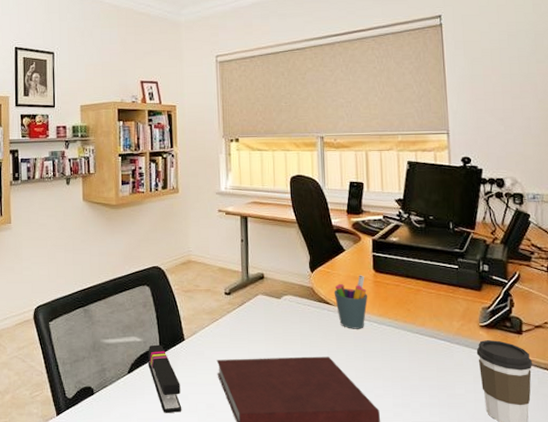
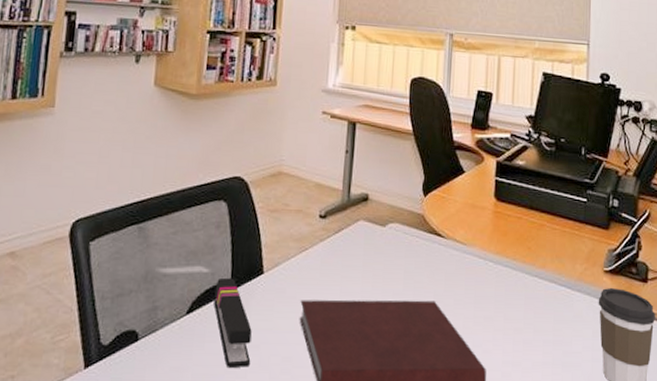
pen holder: present [334,275,367,329] -> none [447,203,485,269]

